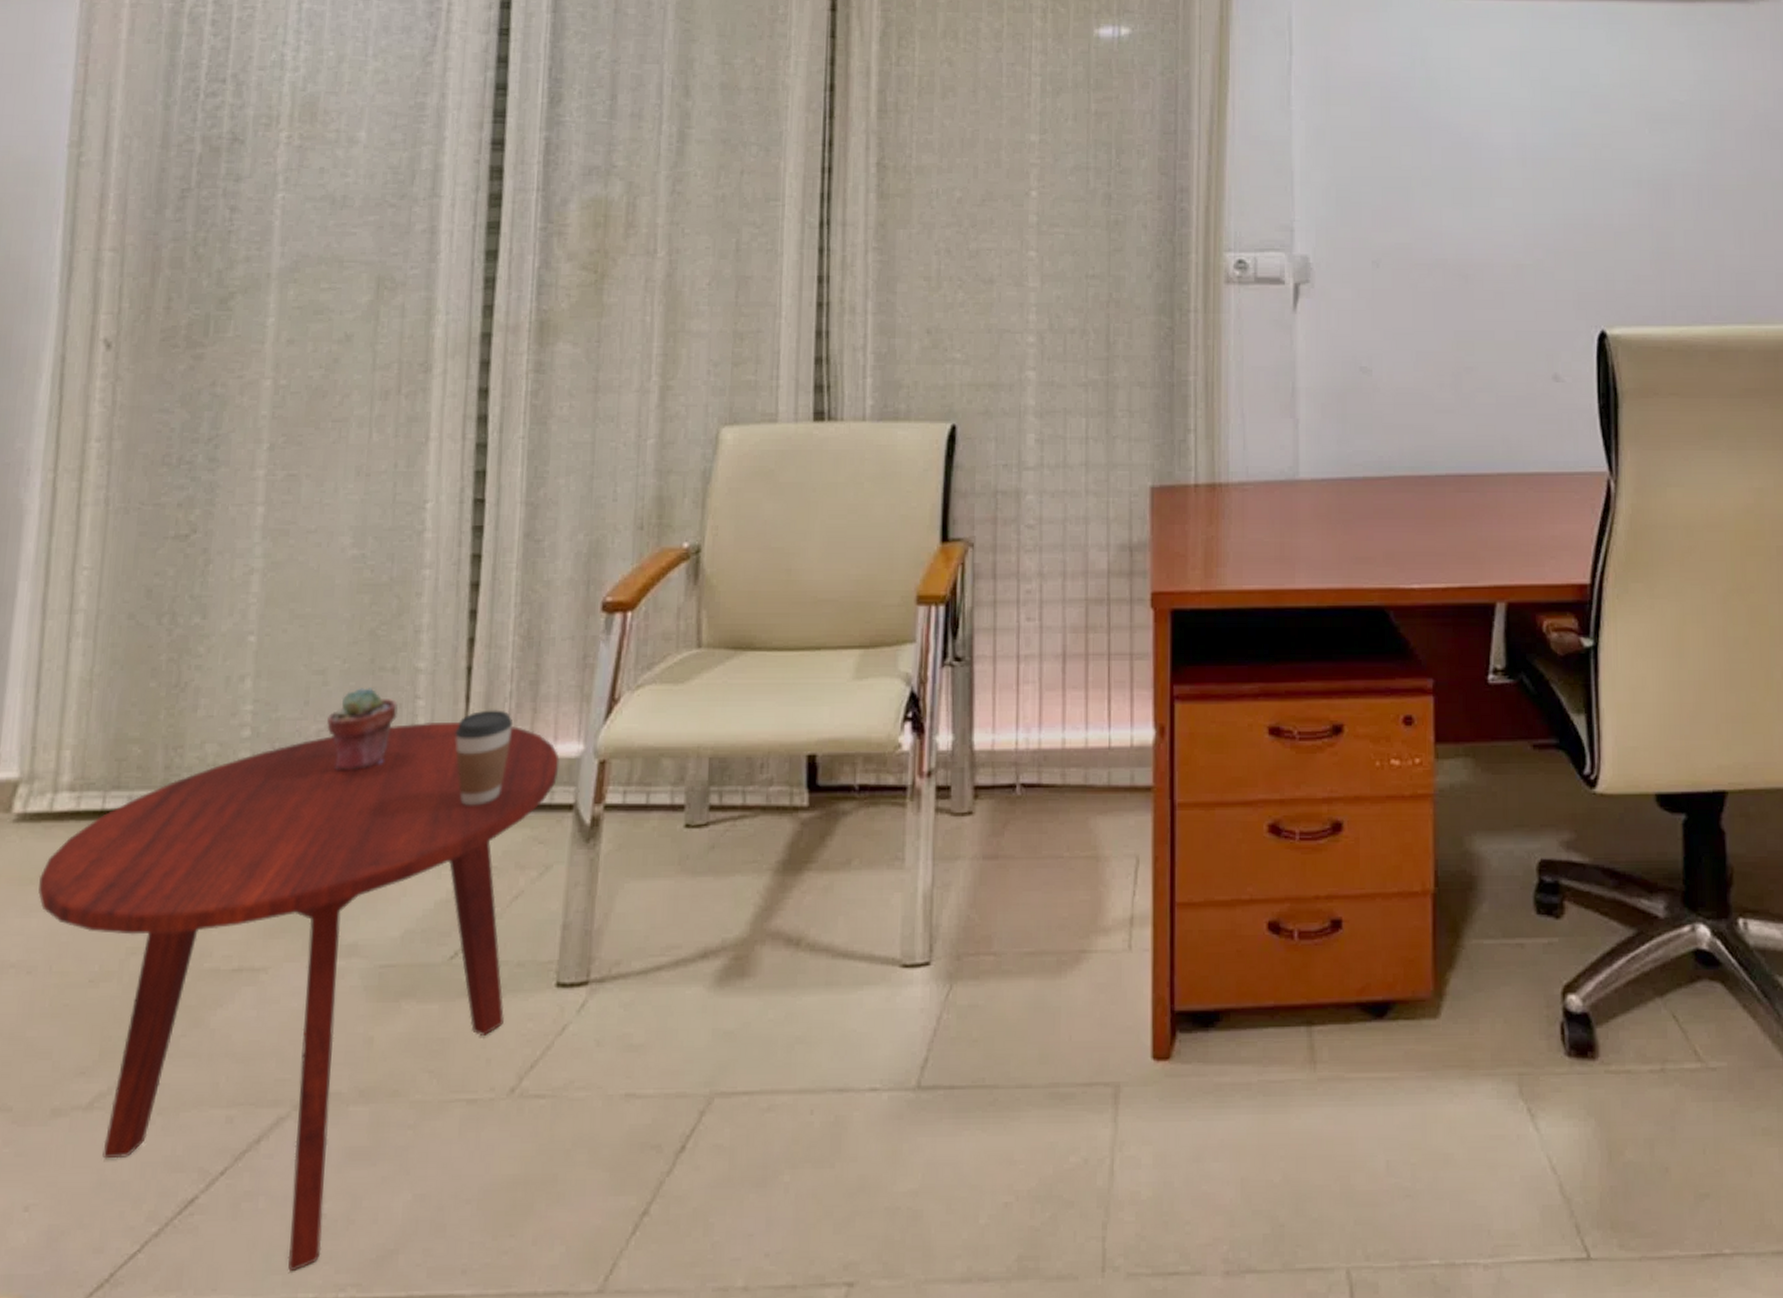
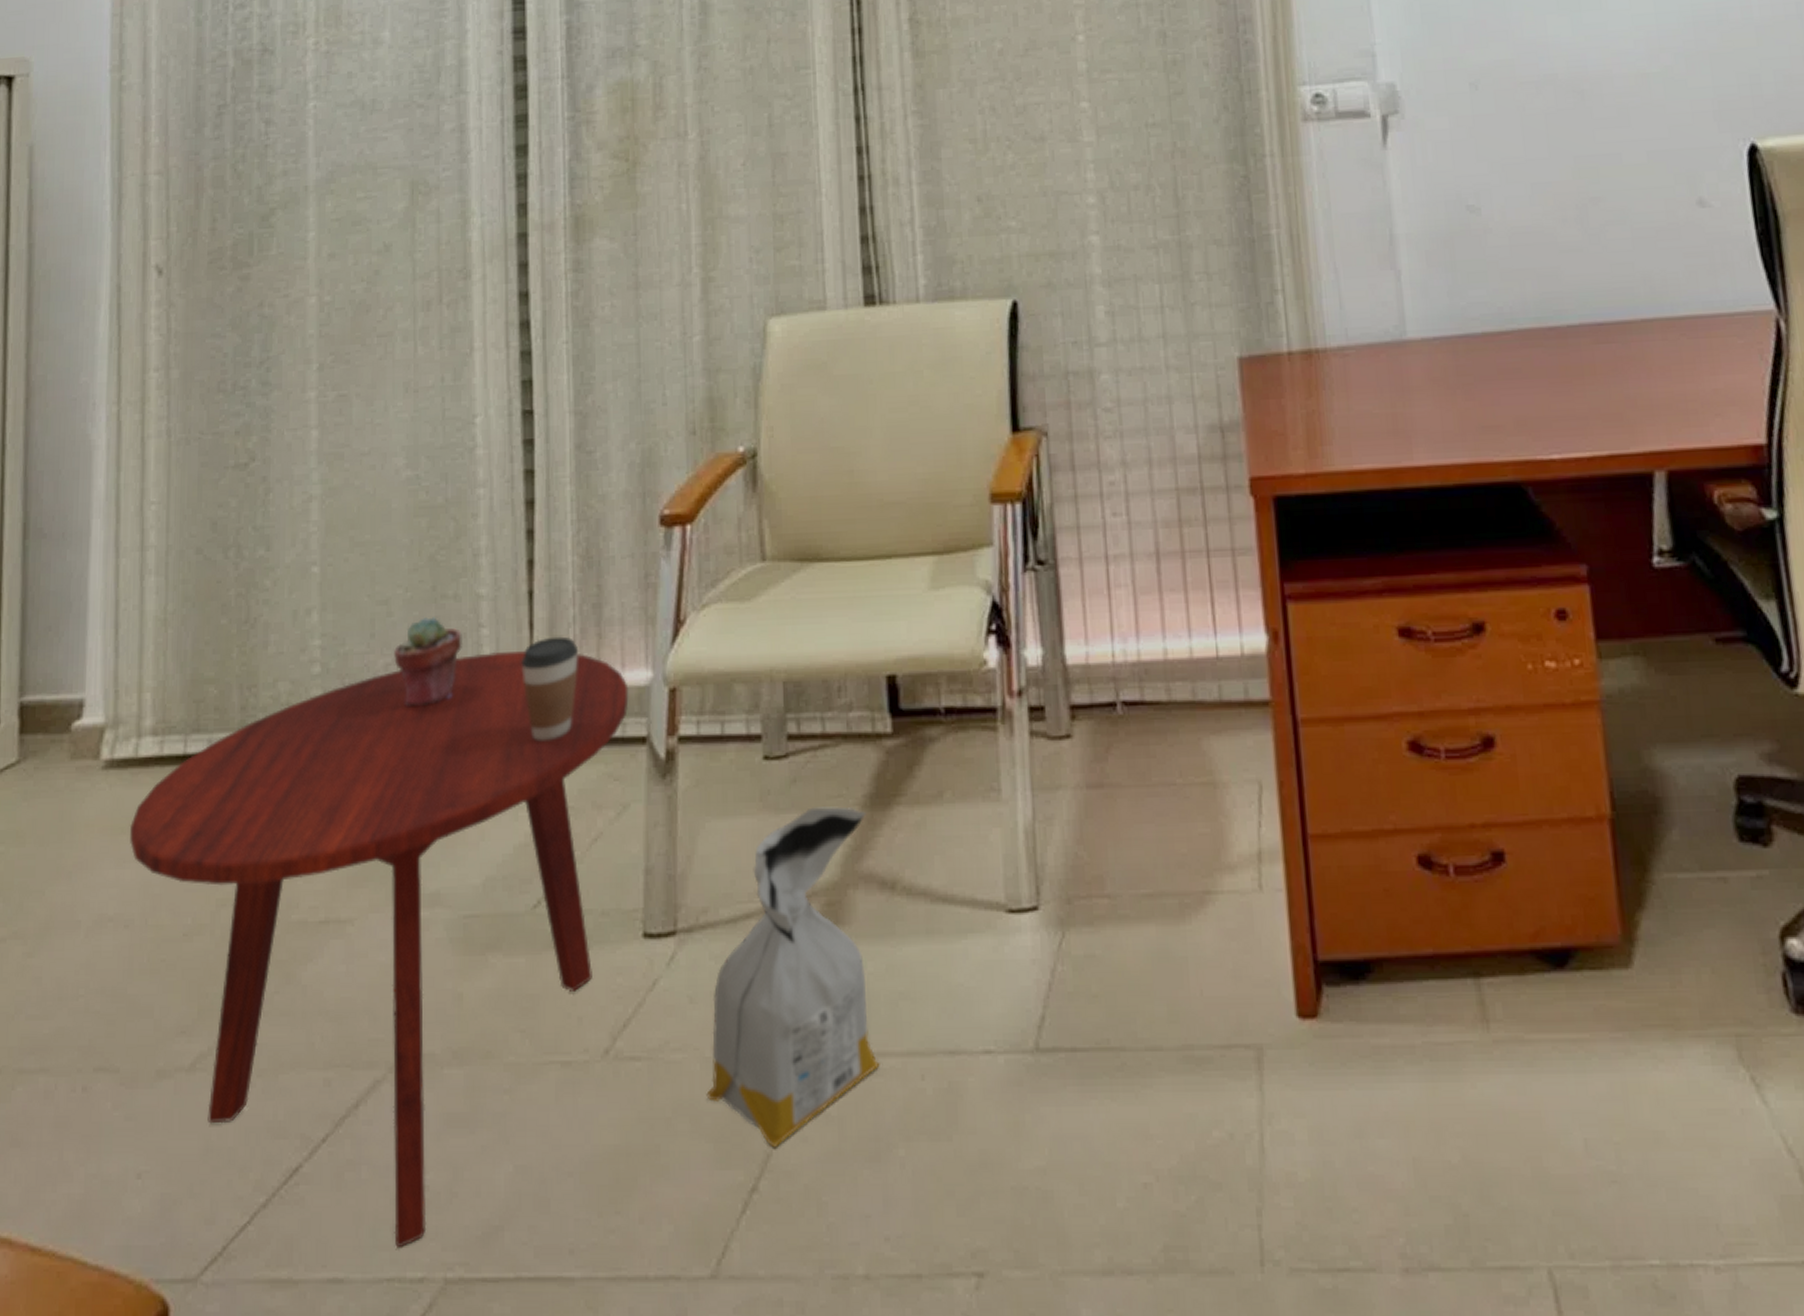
bag: none [606,871,778,1176] -> present [706,806,880,1148]

